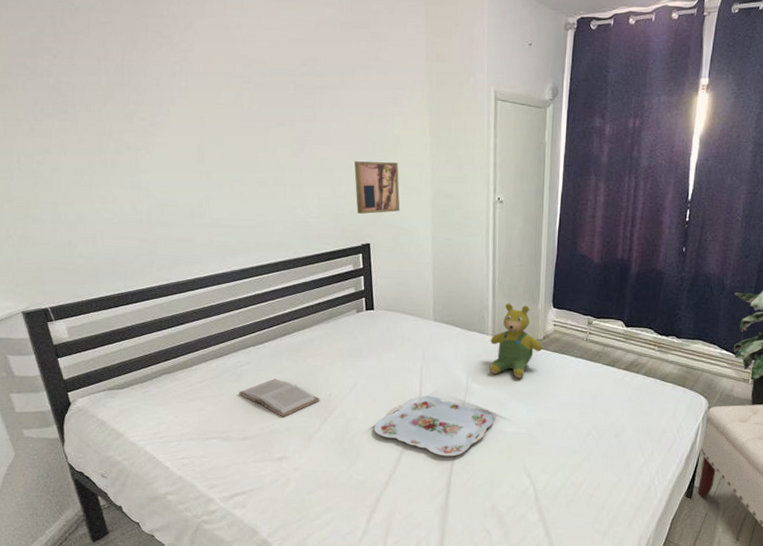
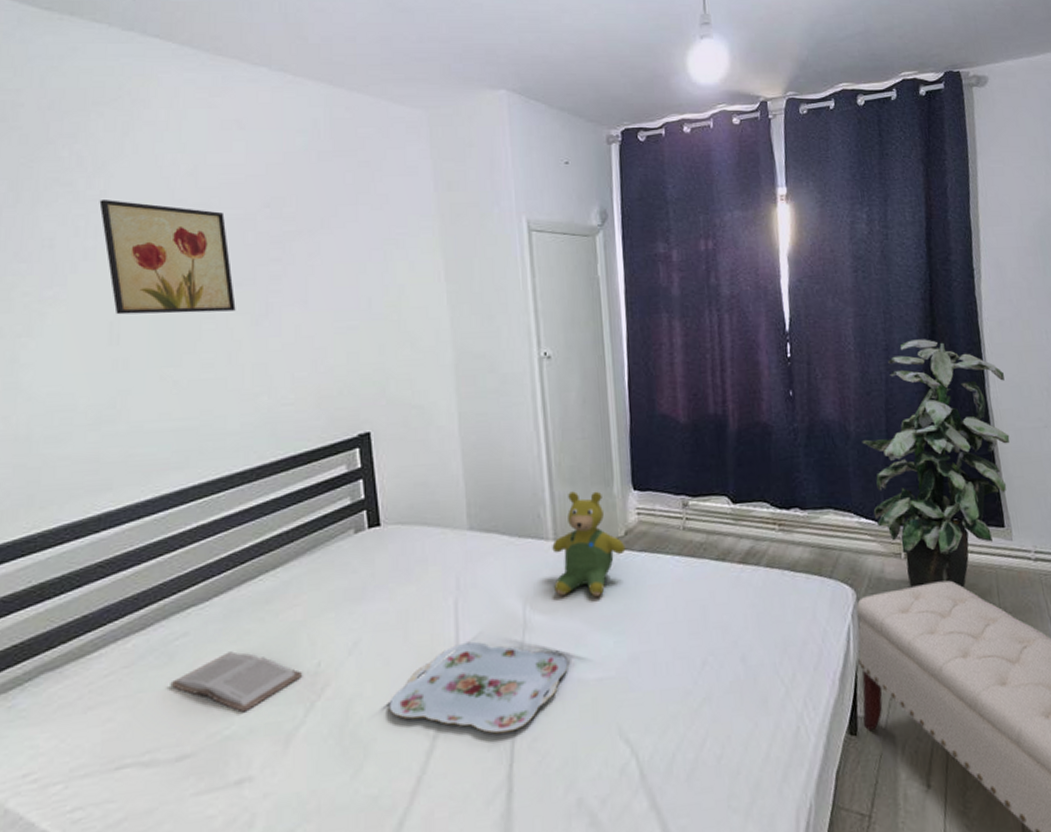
wall art: none [188,51,281,144] -> present [99,200,236,315]
wall art: present [354,161,400,215] -> none [343,320,411,394]

